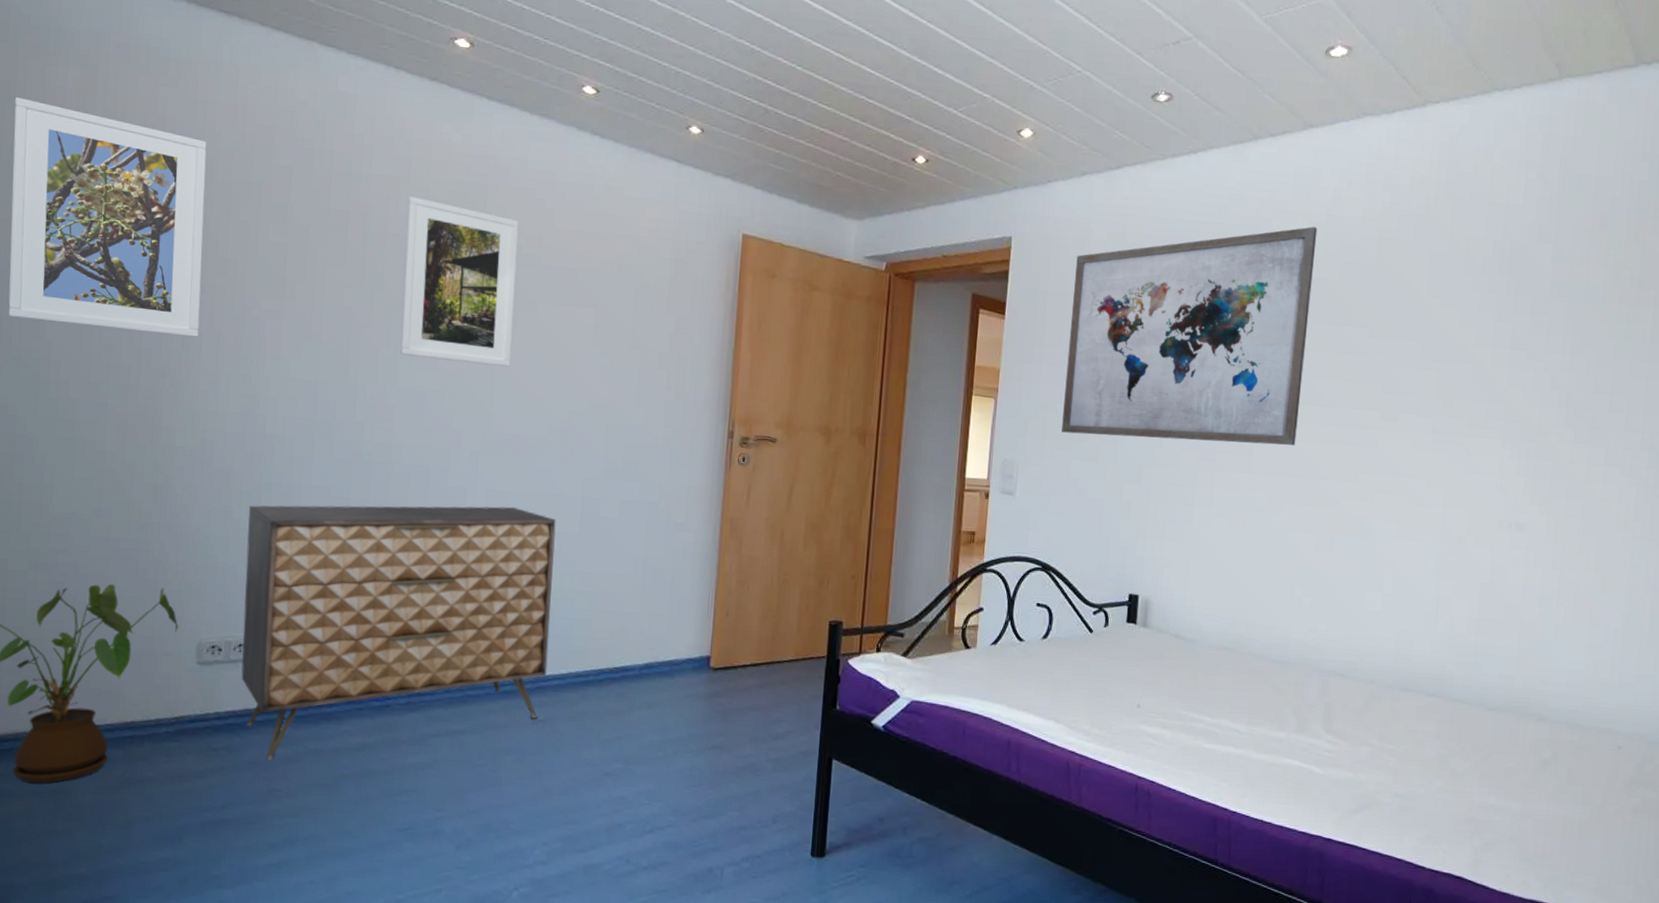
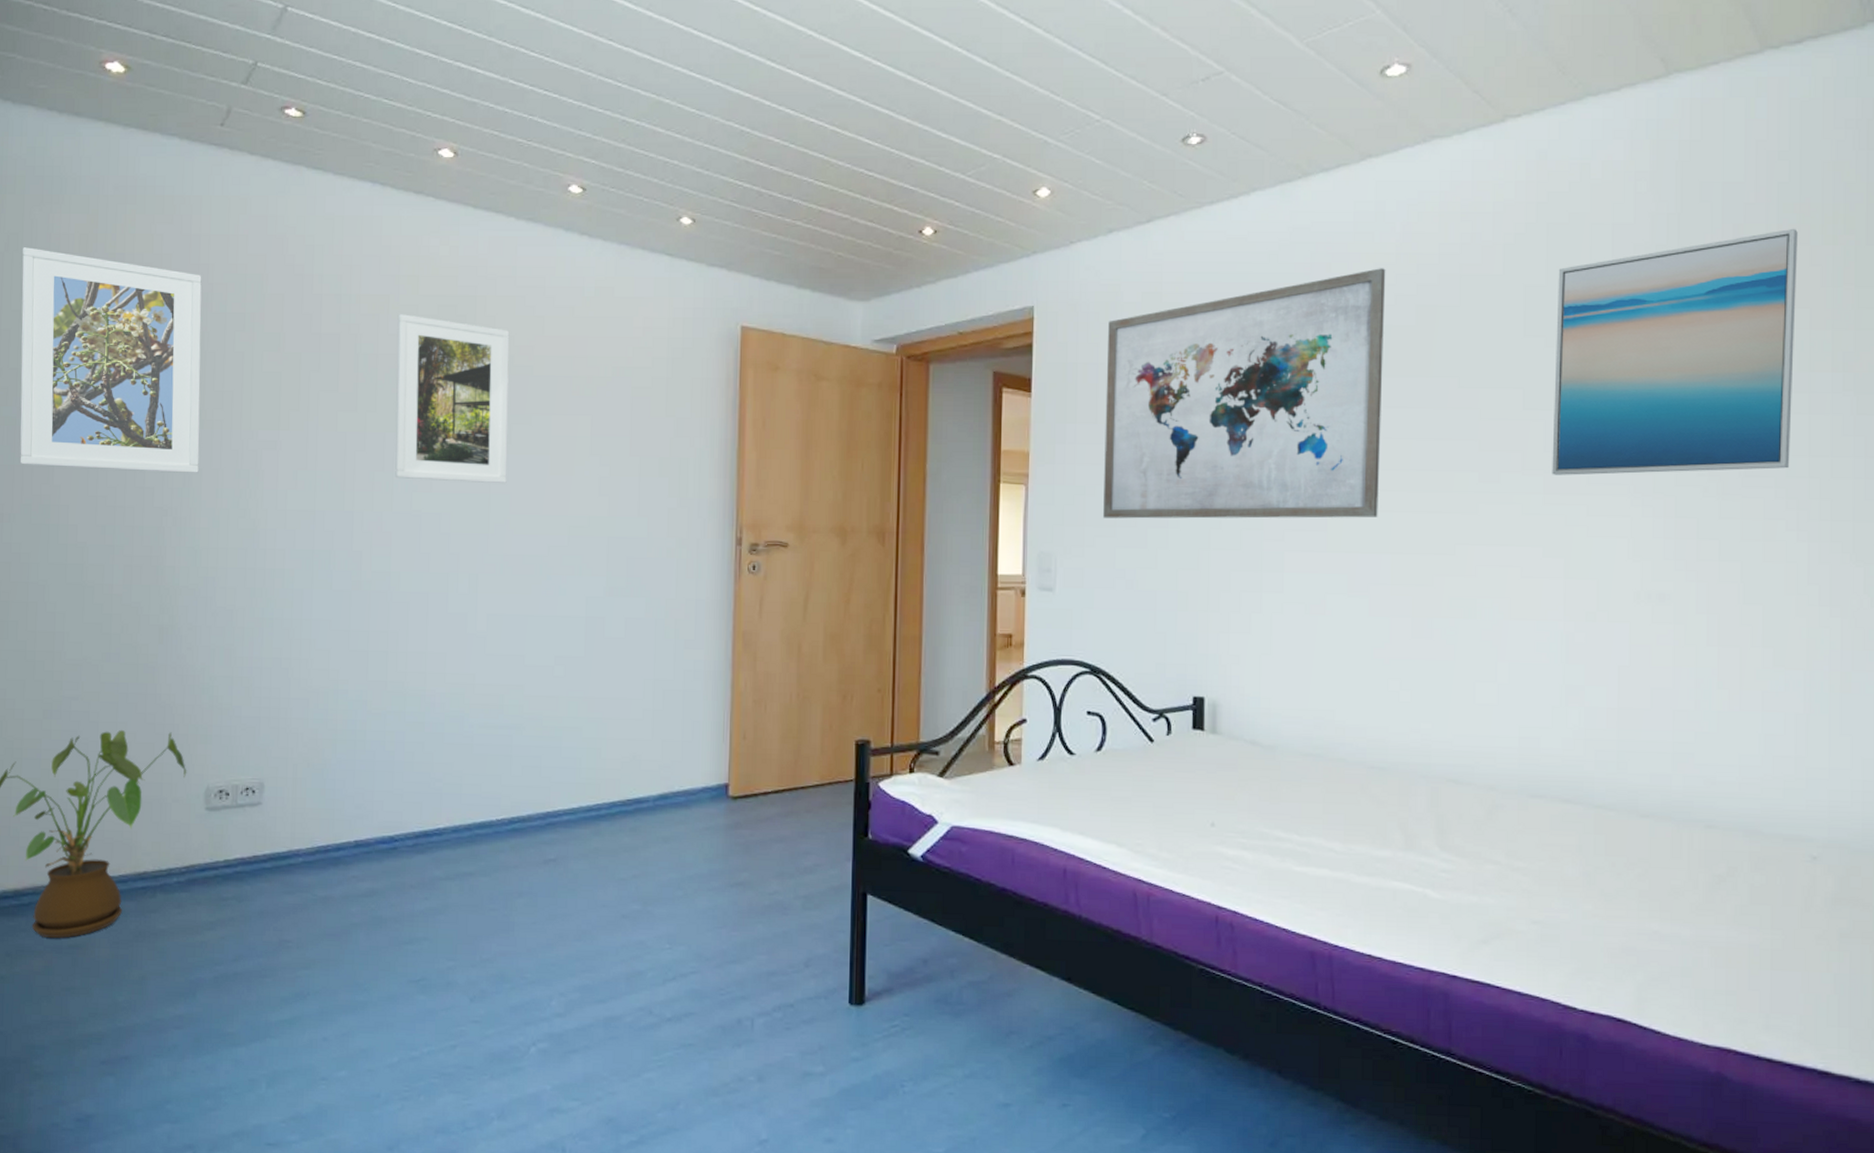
dresser: present [241,505,556,760] -> none [248,631,560,909]
wall art: none [1440,220,1652,424] -> present [1552,228,1798,475]

